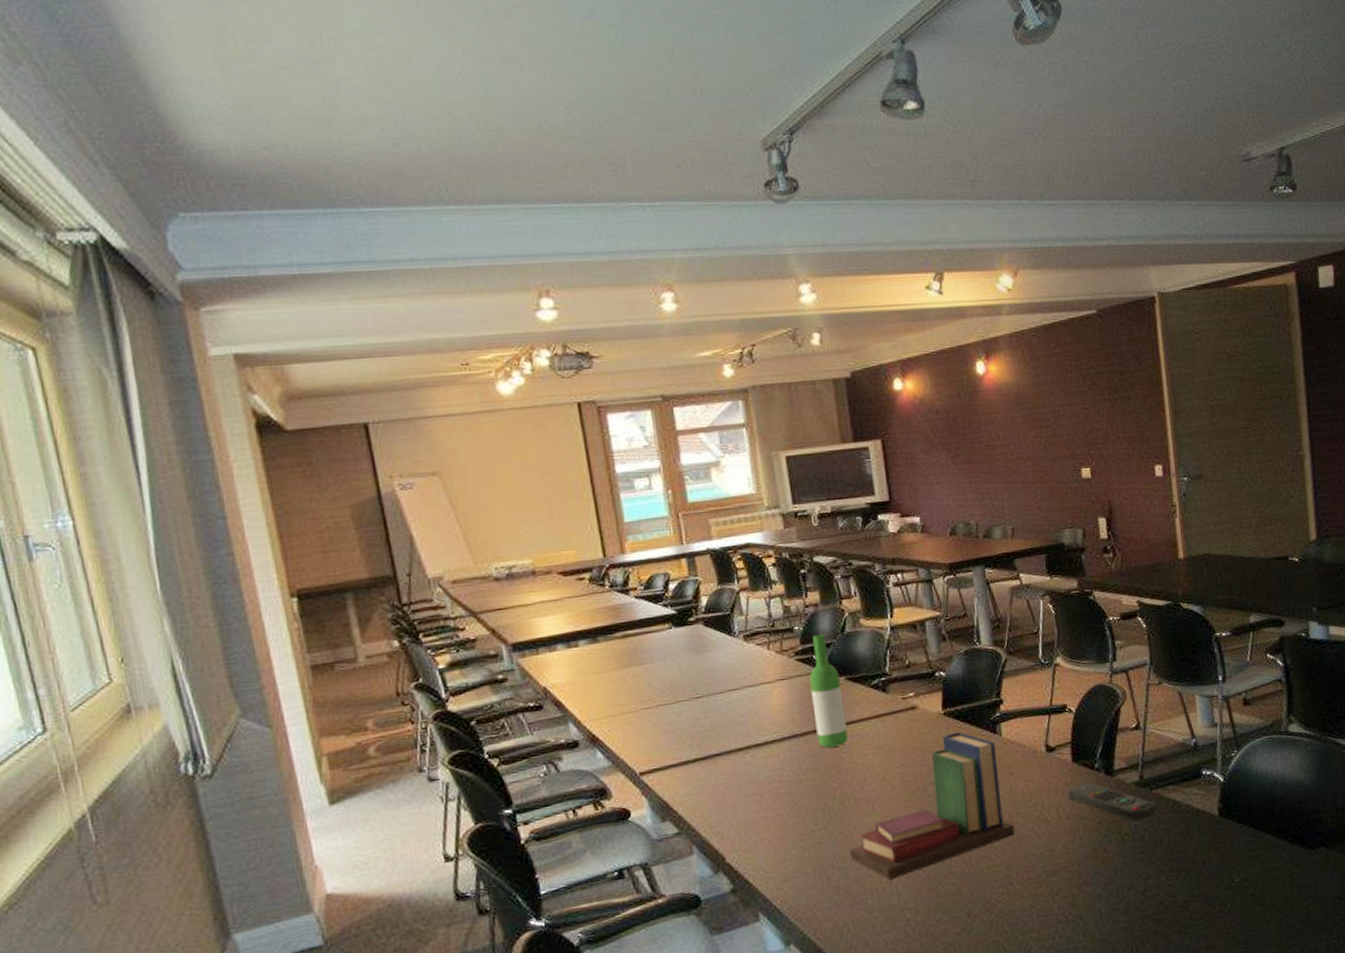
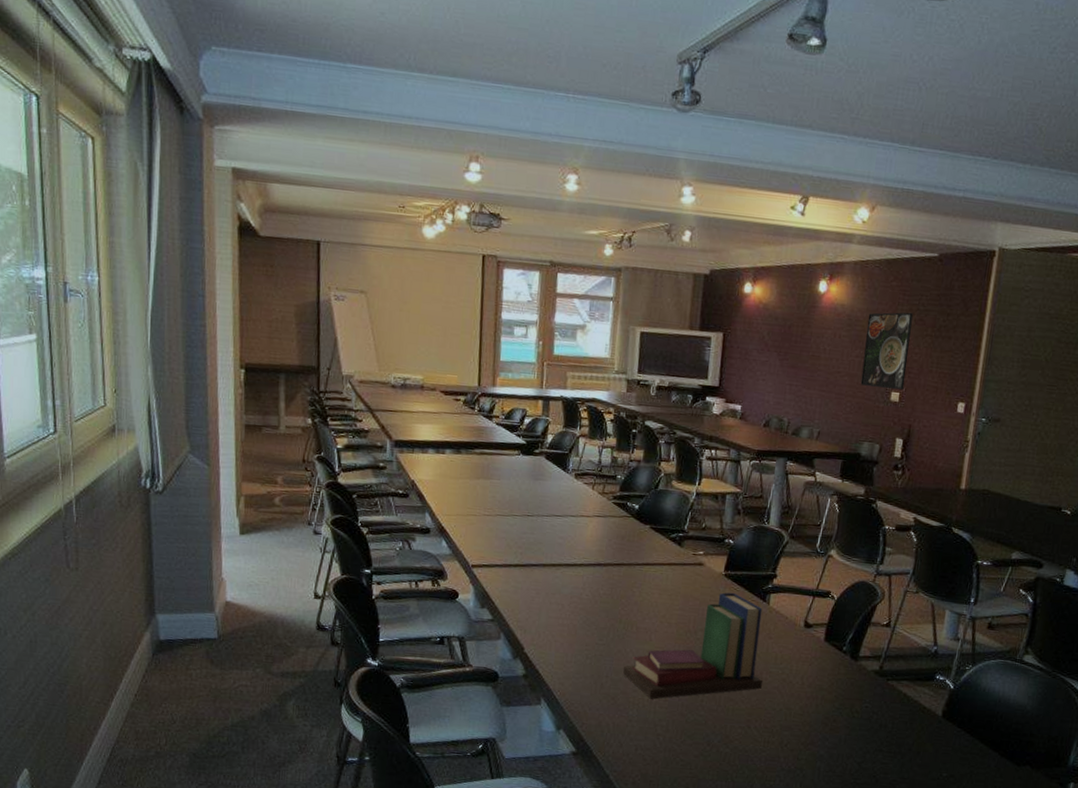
wine bottle: present [809,633,848,748] -> none [616,485,646,581]
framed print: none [1037,378,1094,468] -> present [860,312,913,390]
remote control: present [1067,782,1157,821] -> none [814,660,889,703]

